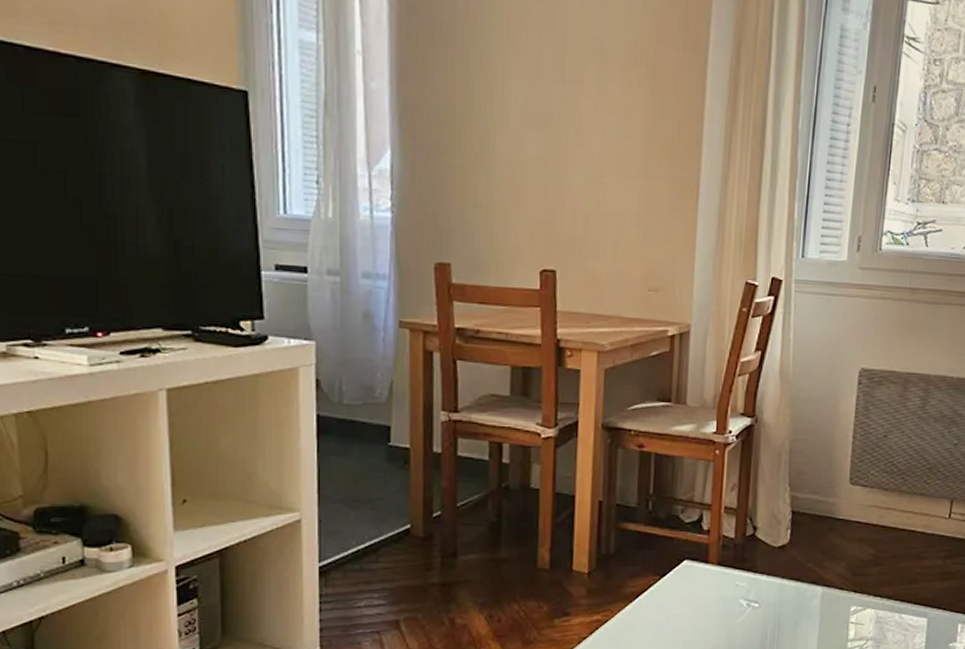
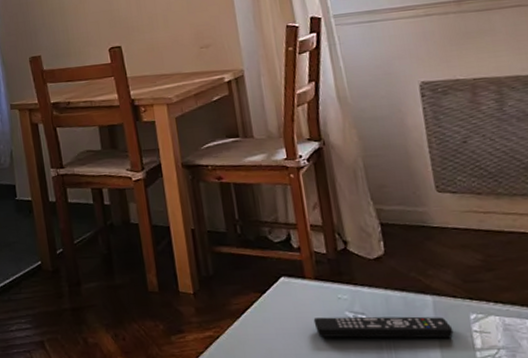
remote control: none [707,604,834,629] -> present [313,316,454,339]

